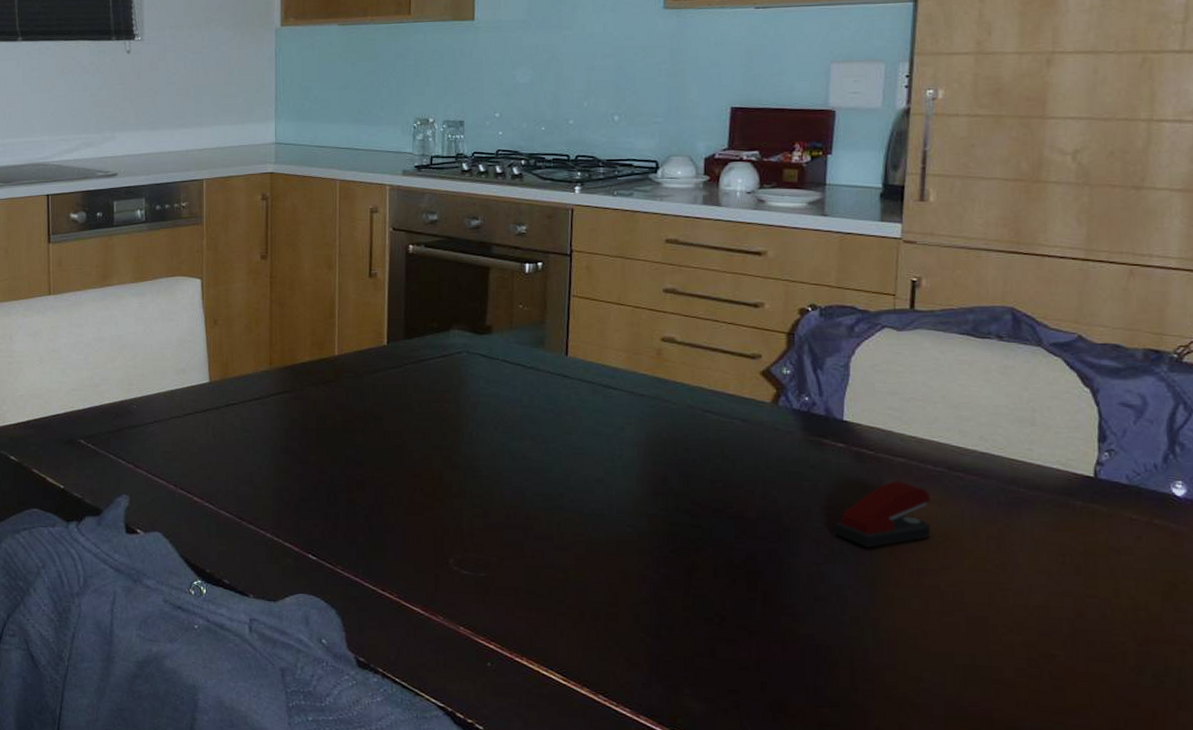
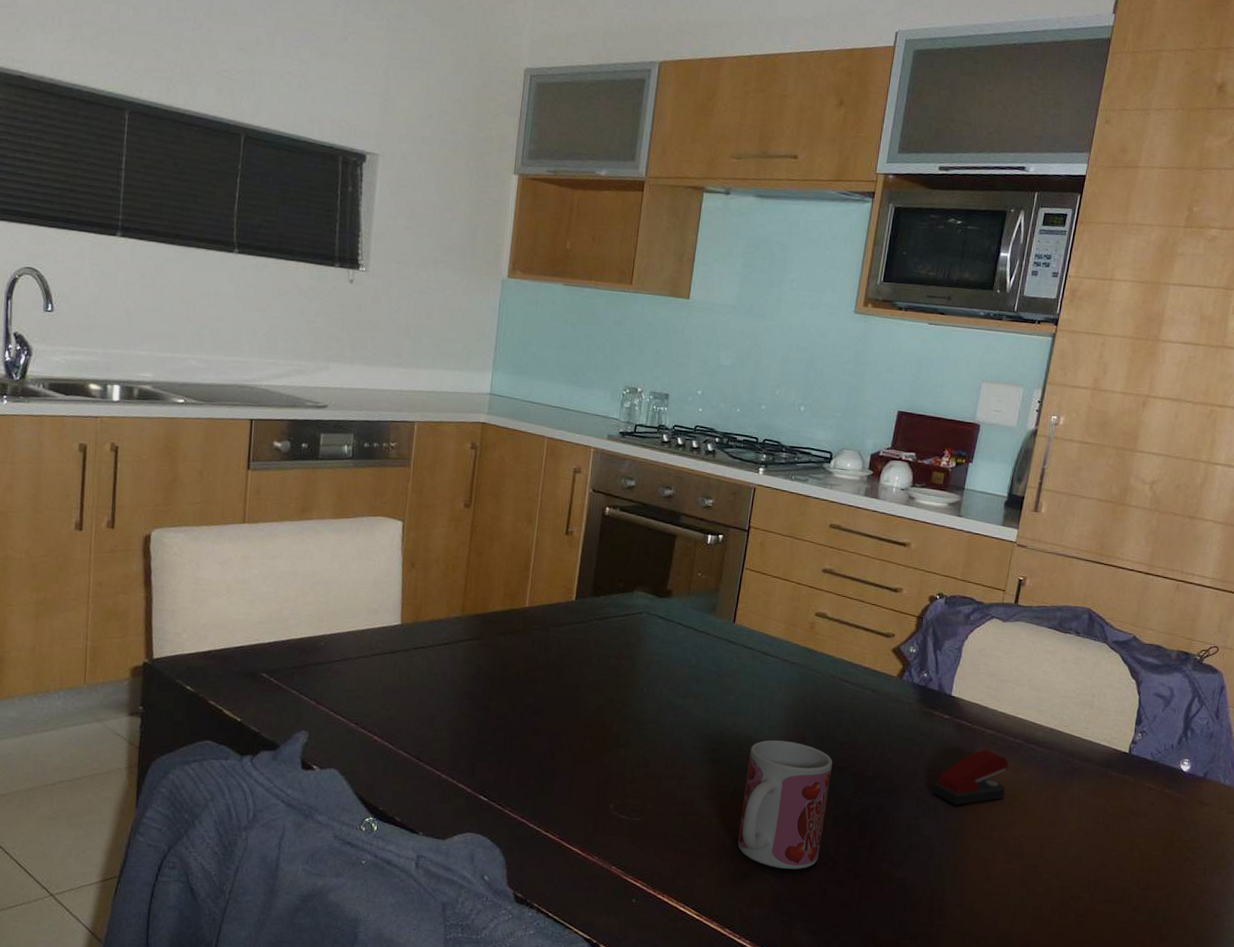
mug: none [601,482,705,627] -> present [737,740,833,870]

